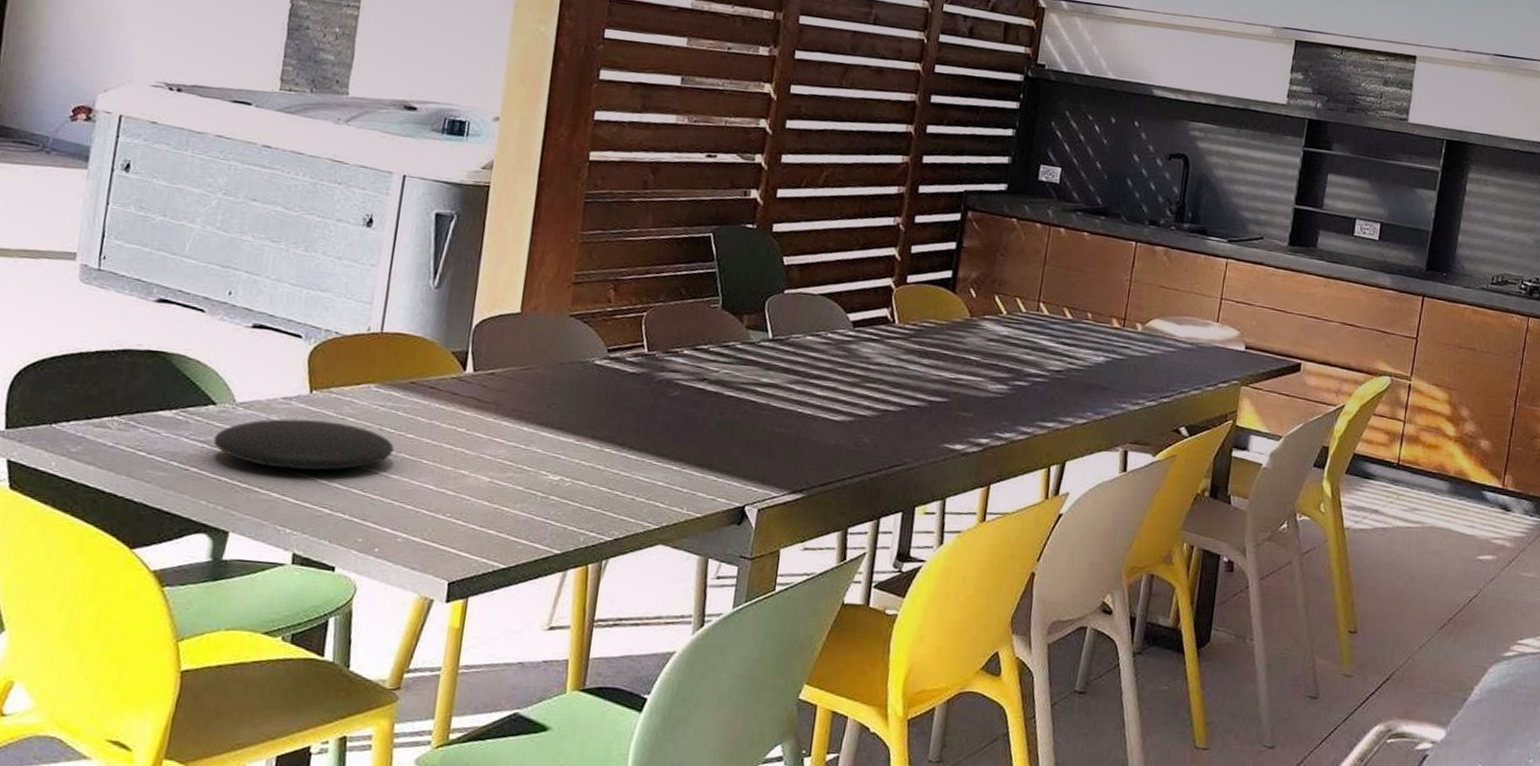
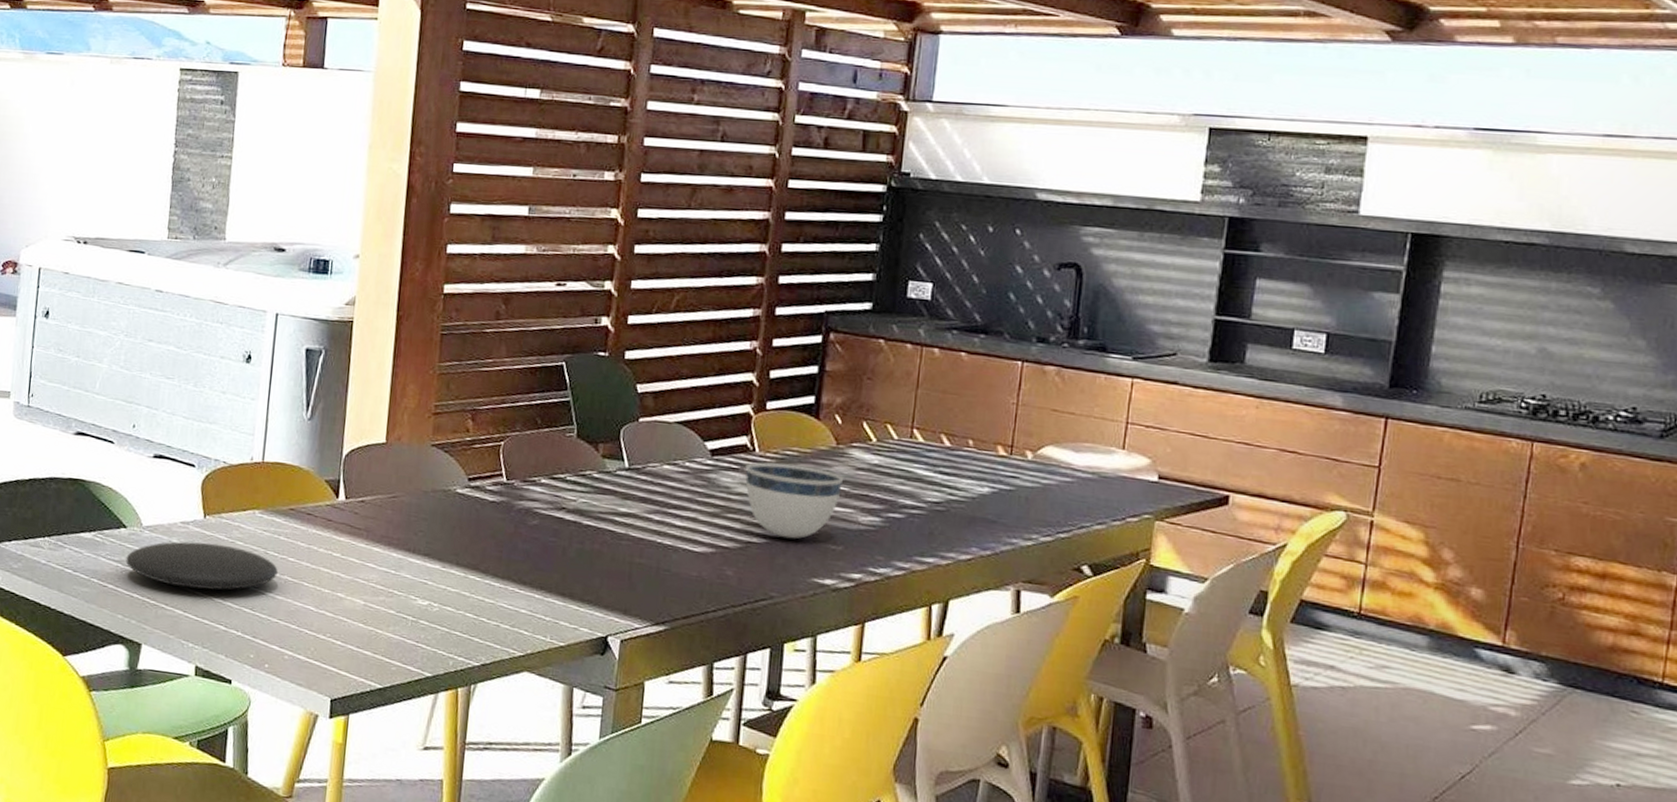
bowl: none [884,333,976,407] -> present [745,462,844,539]

